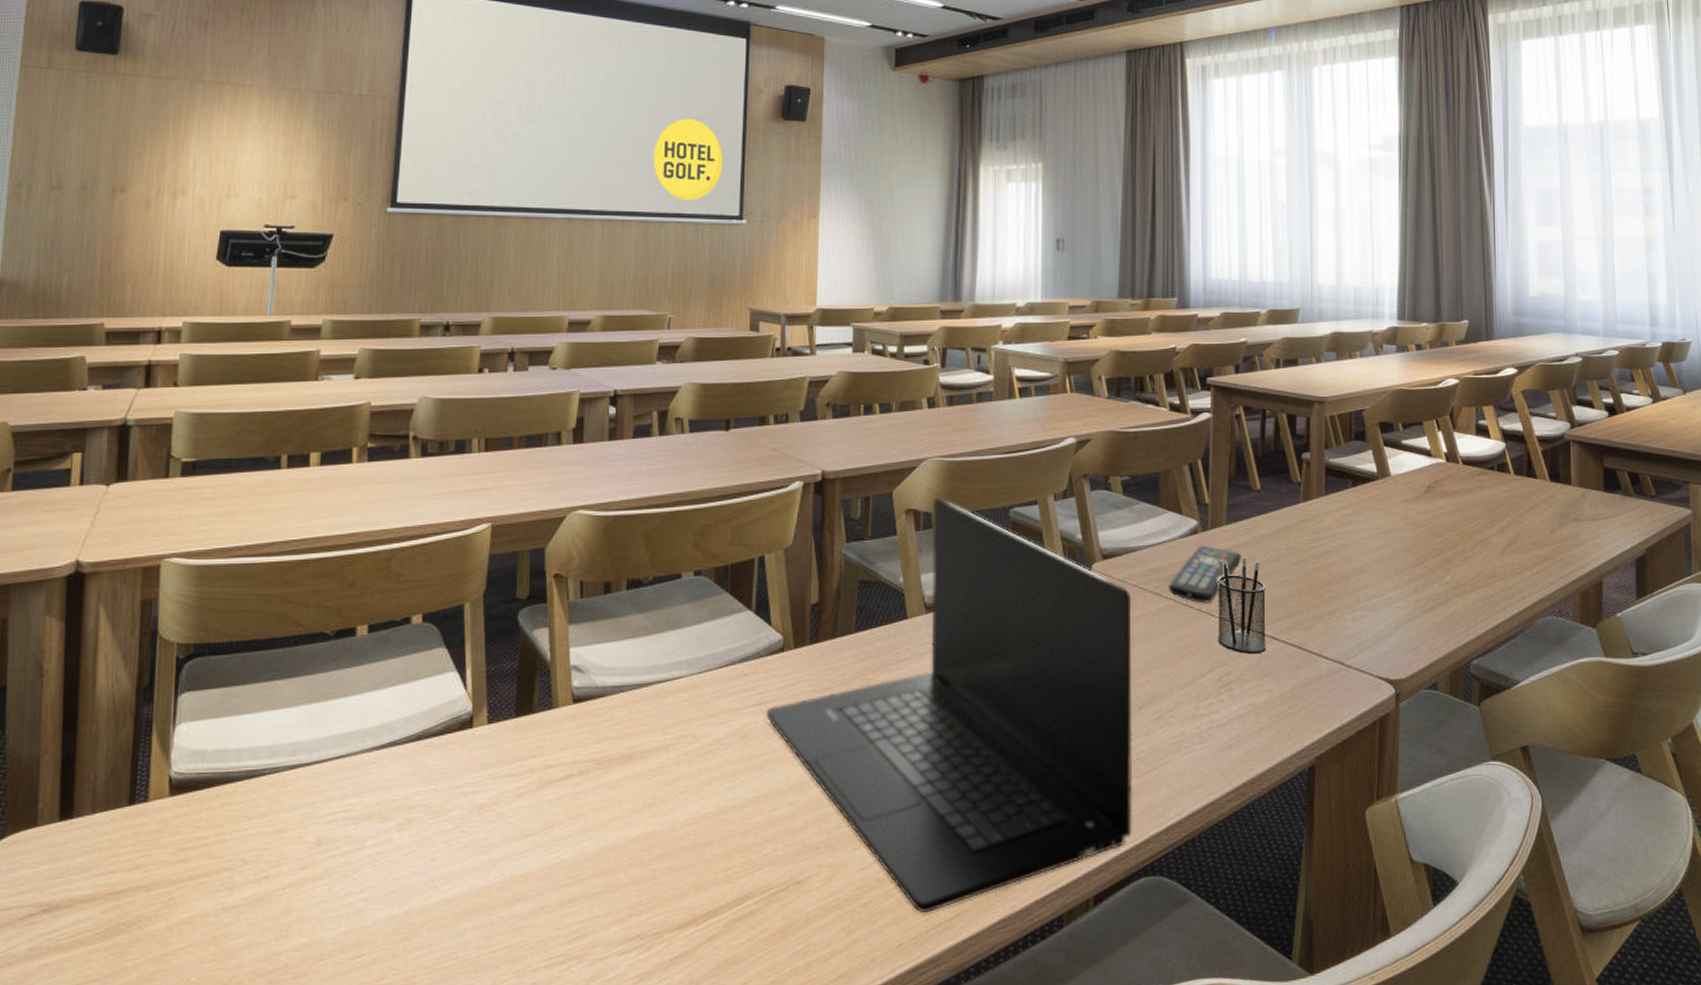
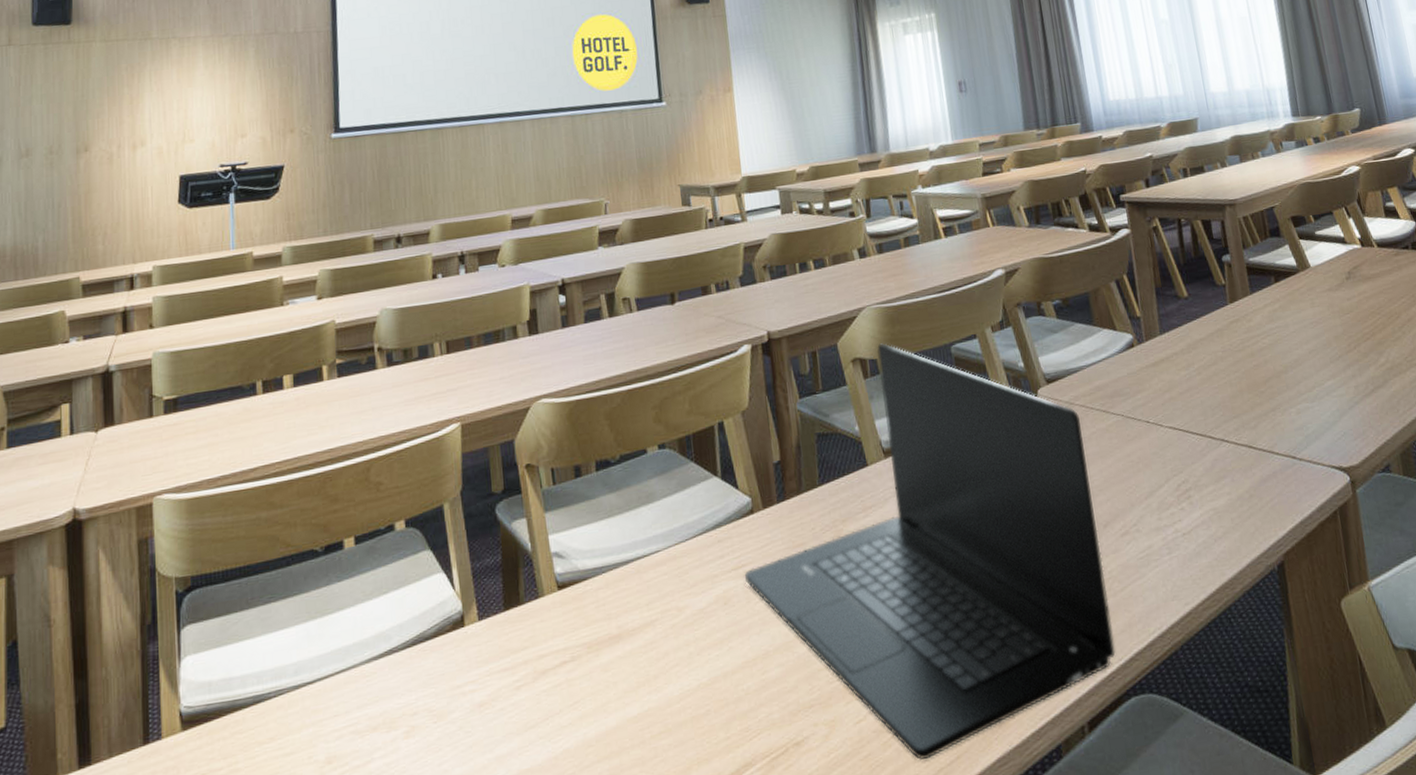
remote control: present [1169,545,1241,603] -> none [1114,357,1180,415]
pencil holder: present [1217,557,1266,655] -> none [1160,364,1218,460]

